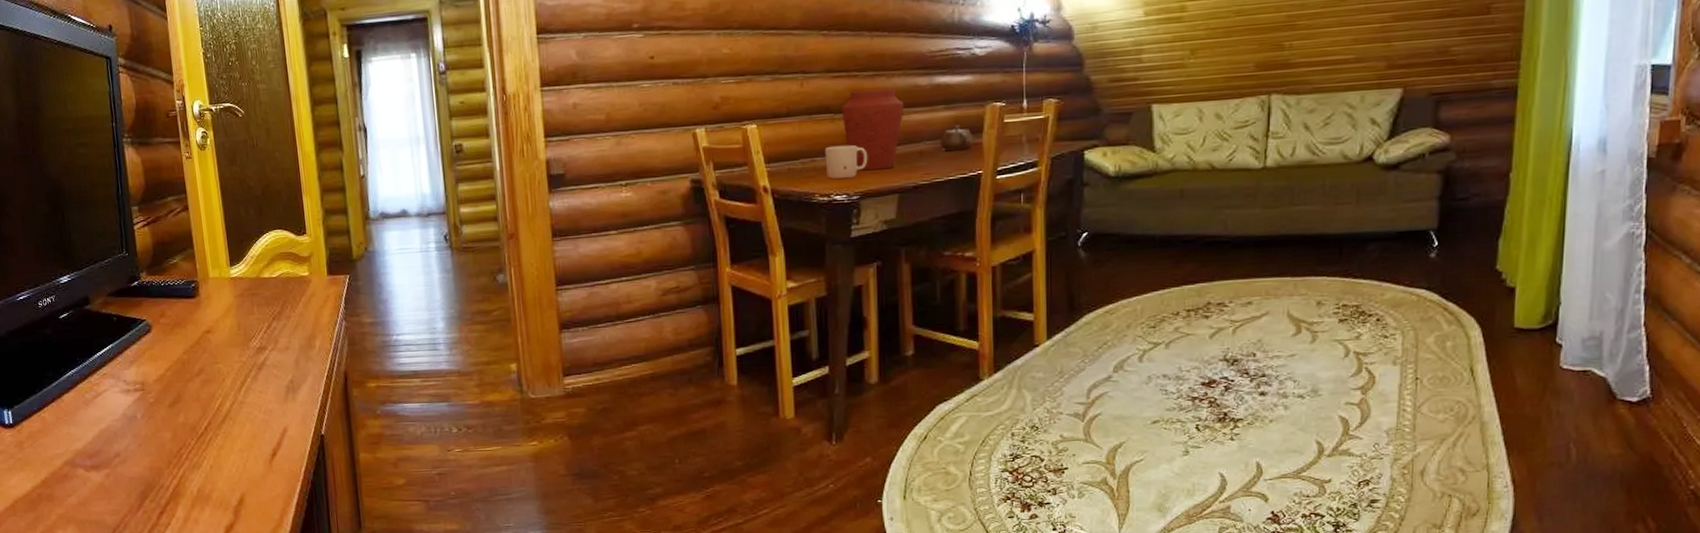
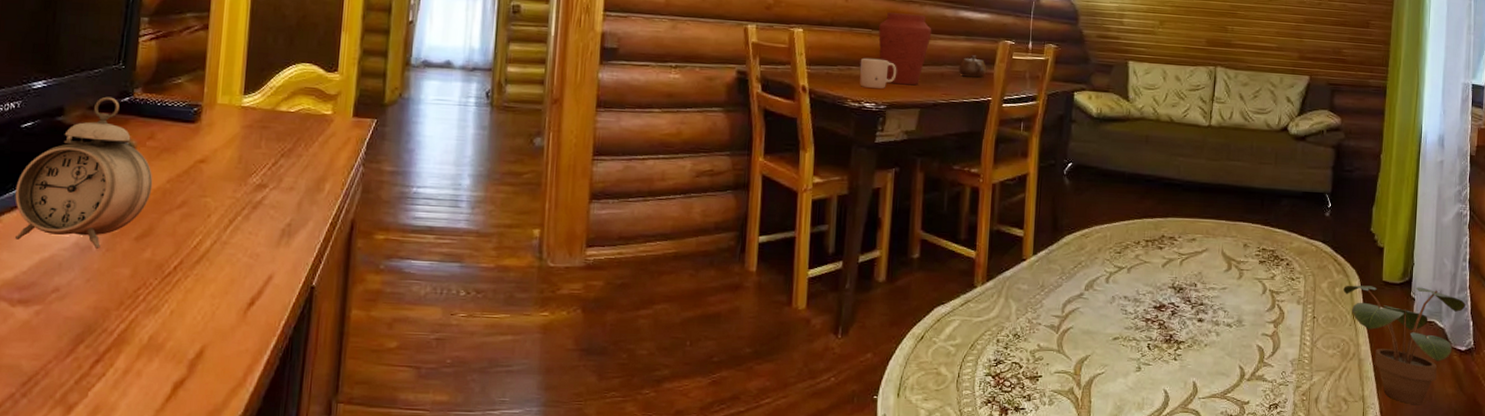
alarm clock: none [67,283,174,417] -> present [15,96,153,249]
potted plant: none [1457,330,1639,471] -> present [1343,285,1466,405]

